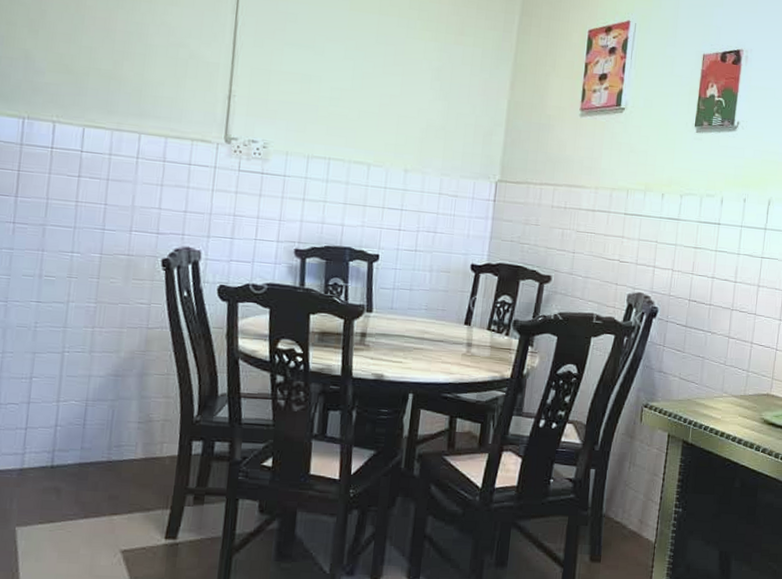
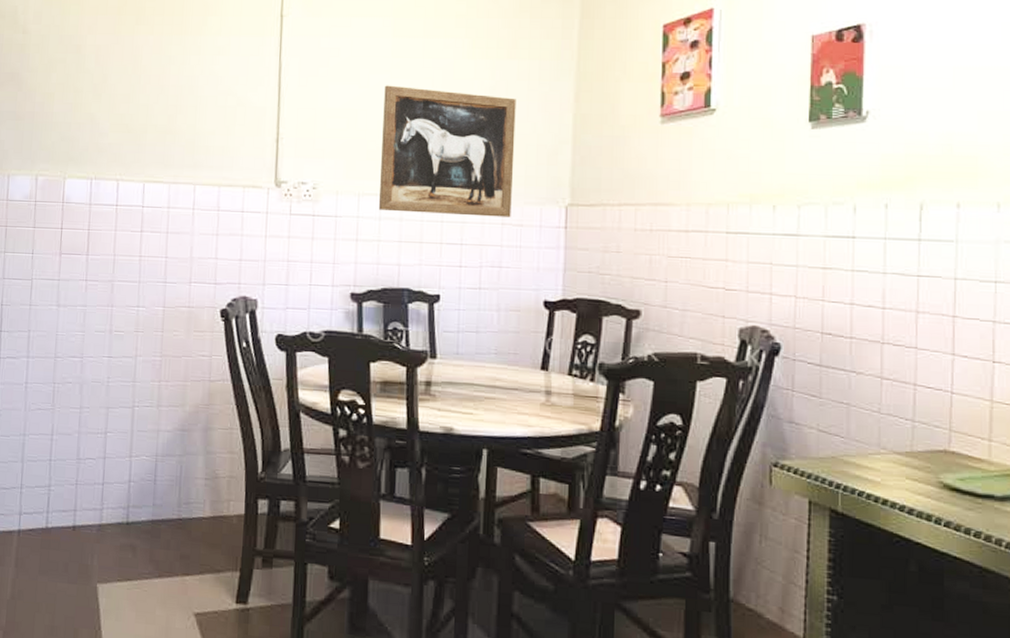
wall art: none [326,55,460,188] -> present [378,85,516,218]

